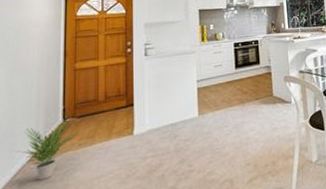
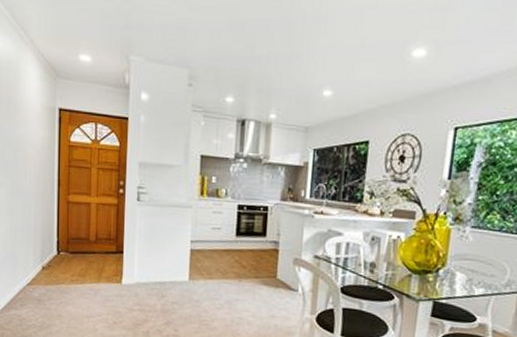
potted plant: present [17,118,78,181] -> none [19,251,70,305]

